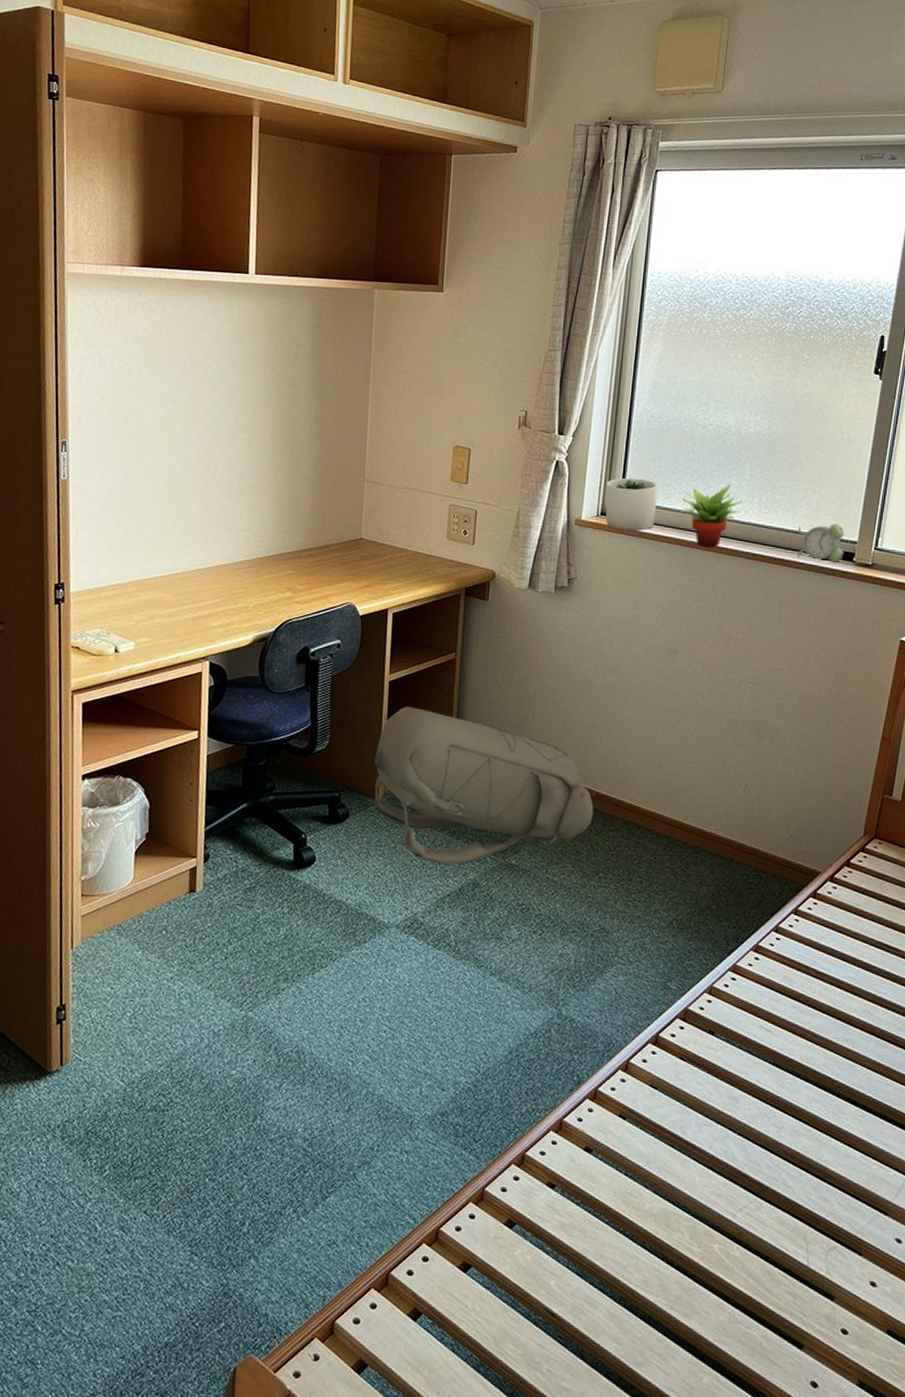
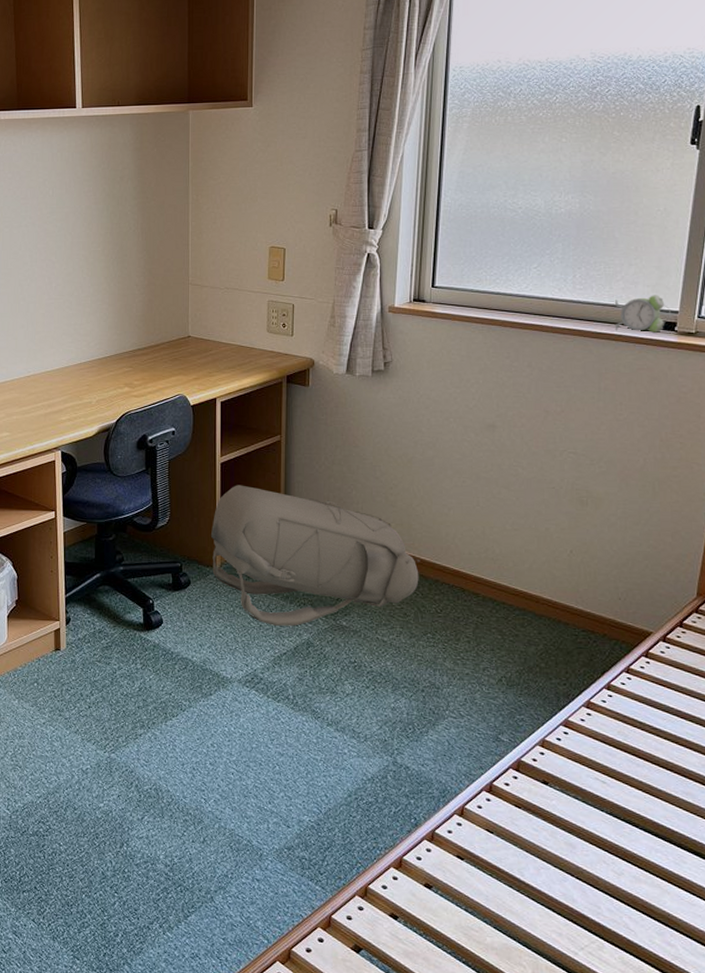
planter: present [605,477,658,532] -> none [418,264,469,315]
succulent plant: present [679,484,743,548] -> none [491,264,556,326]

